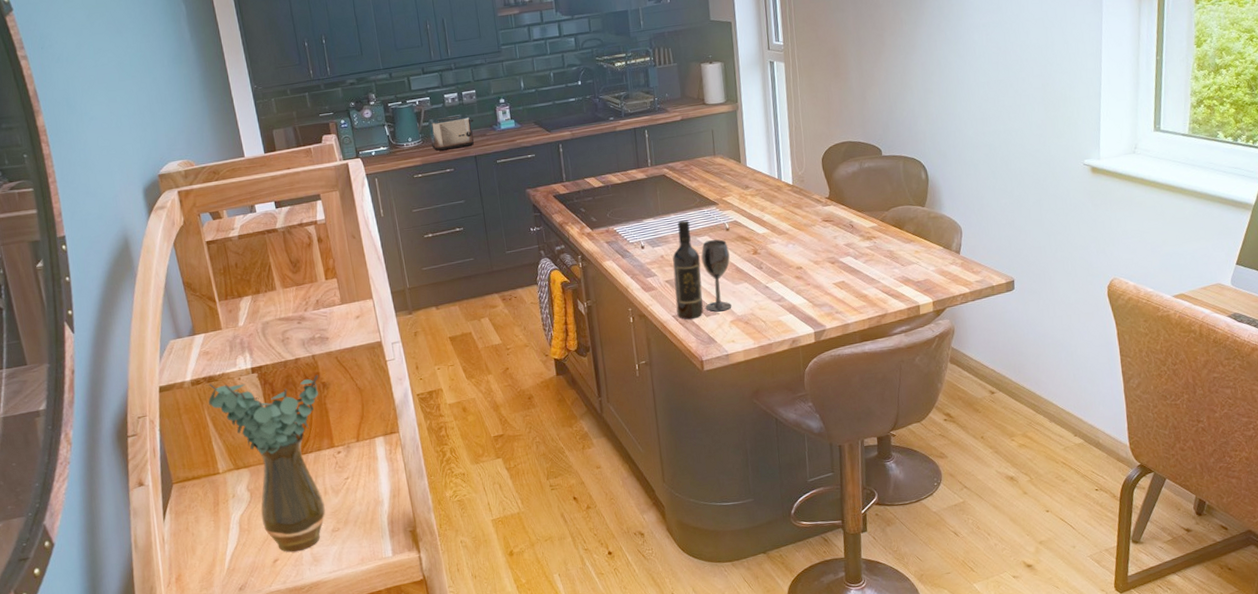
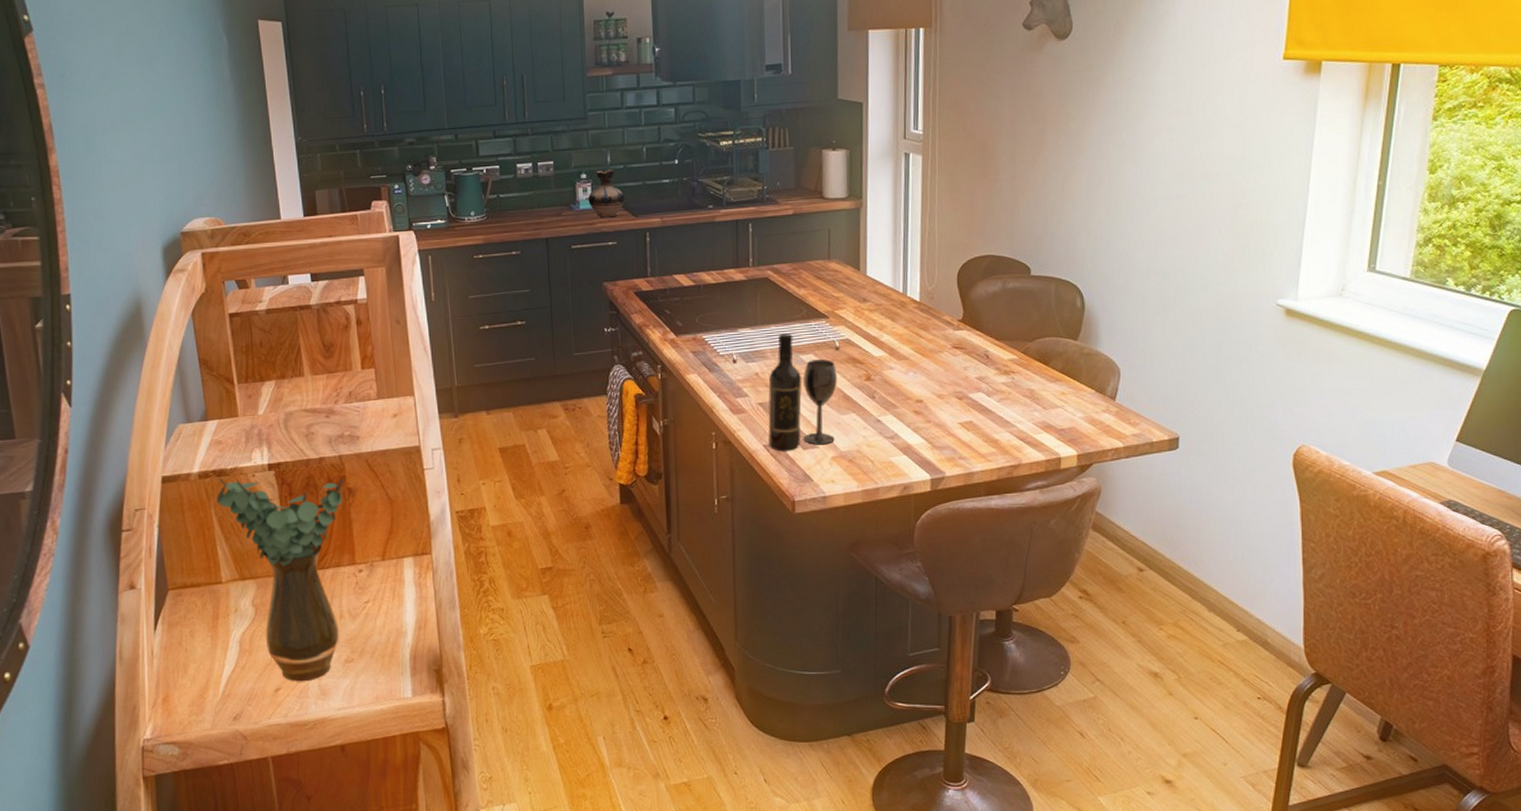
toaster: present [428,113,475,152] -> none [495,187,548,230]
ceramic jug: none [507,93,539,135] -> present [588,169,625,218]

